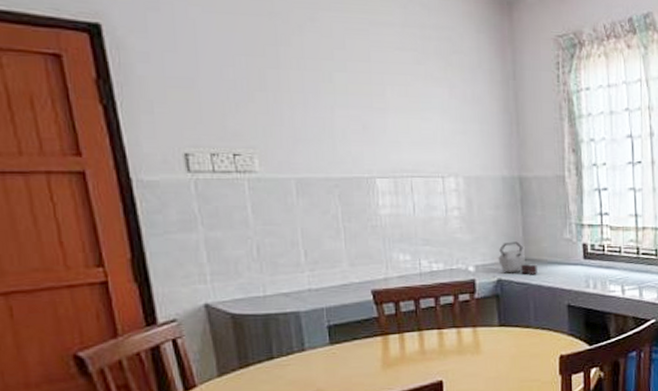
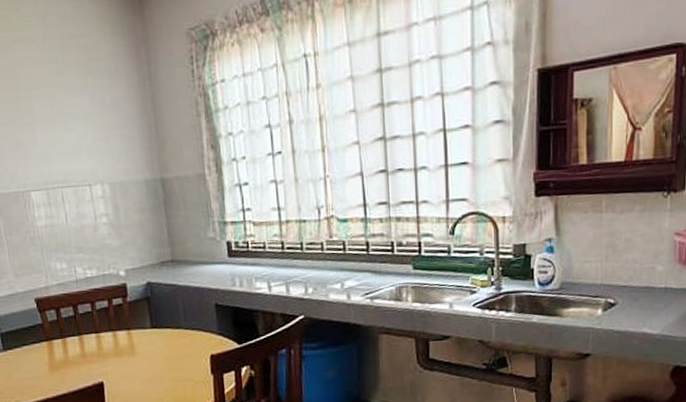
kettle: present [498,241,537,274] -> none [146,244,184,276]

